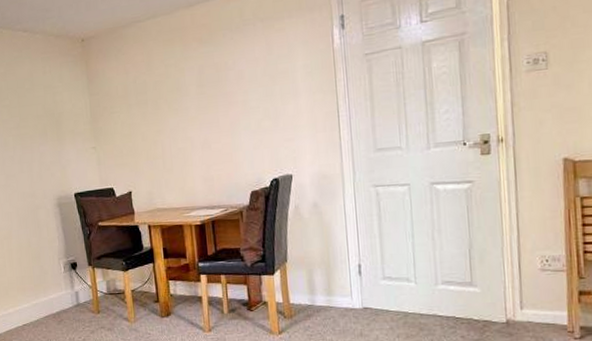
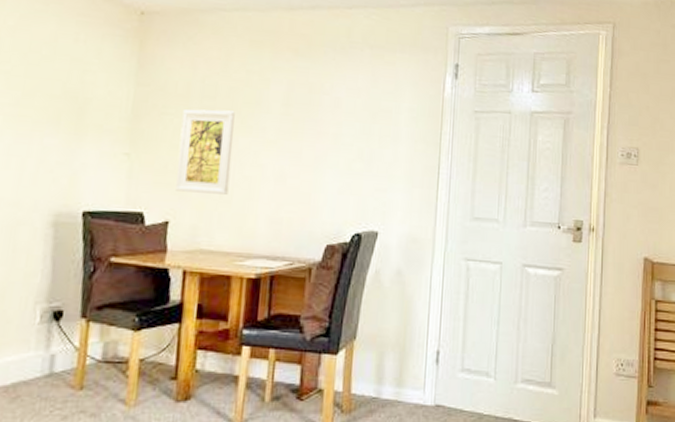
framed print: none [125,100,169,168] -> present [176,109,235,195]

